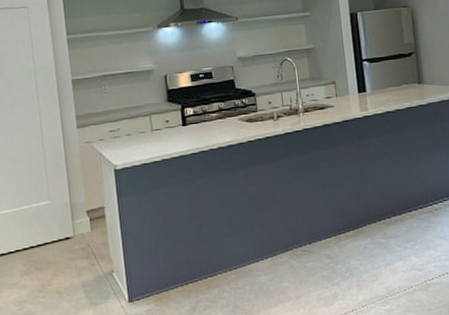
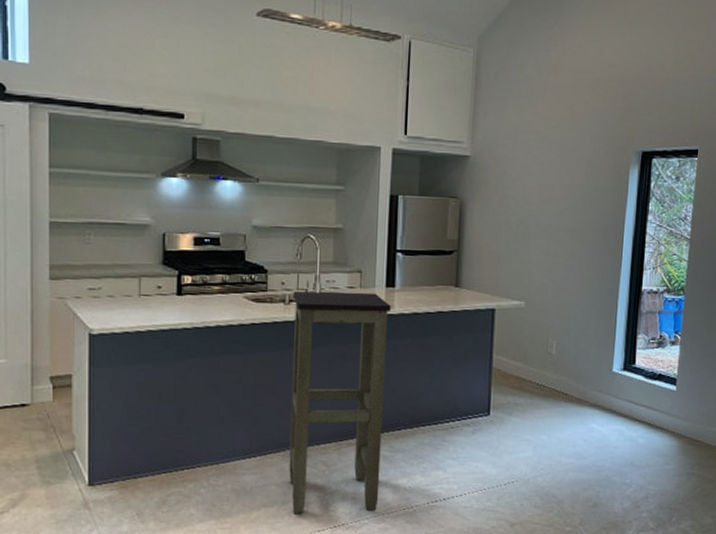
bar stool: none [279,99,381,306] -> present [289,291,391,514]

